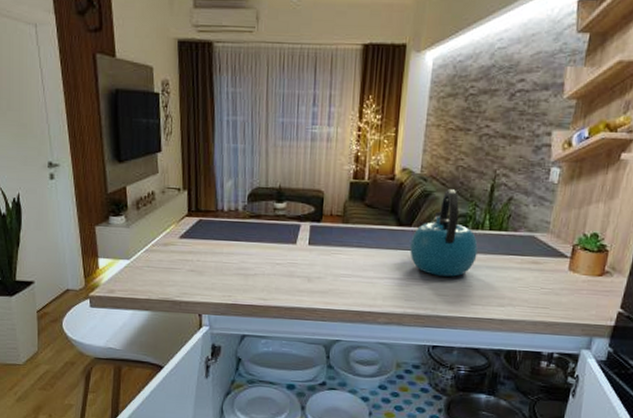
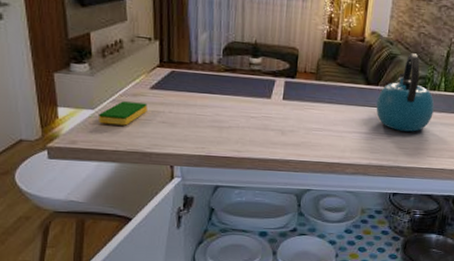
dish sponge: none [134,251,177,275] -> present [99,101,148,126]

